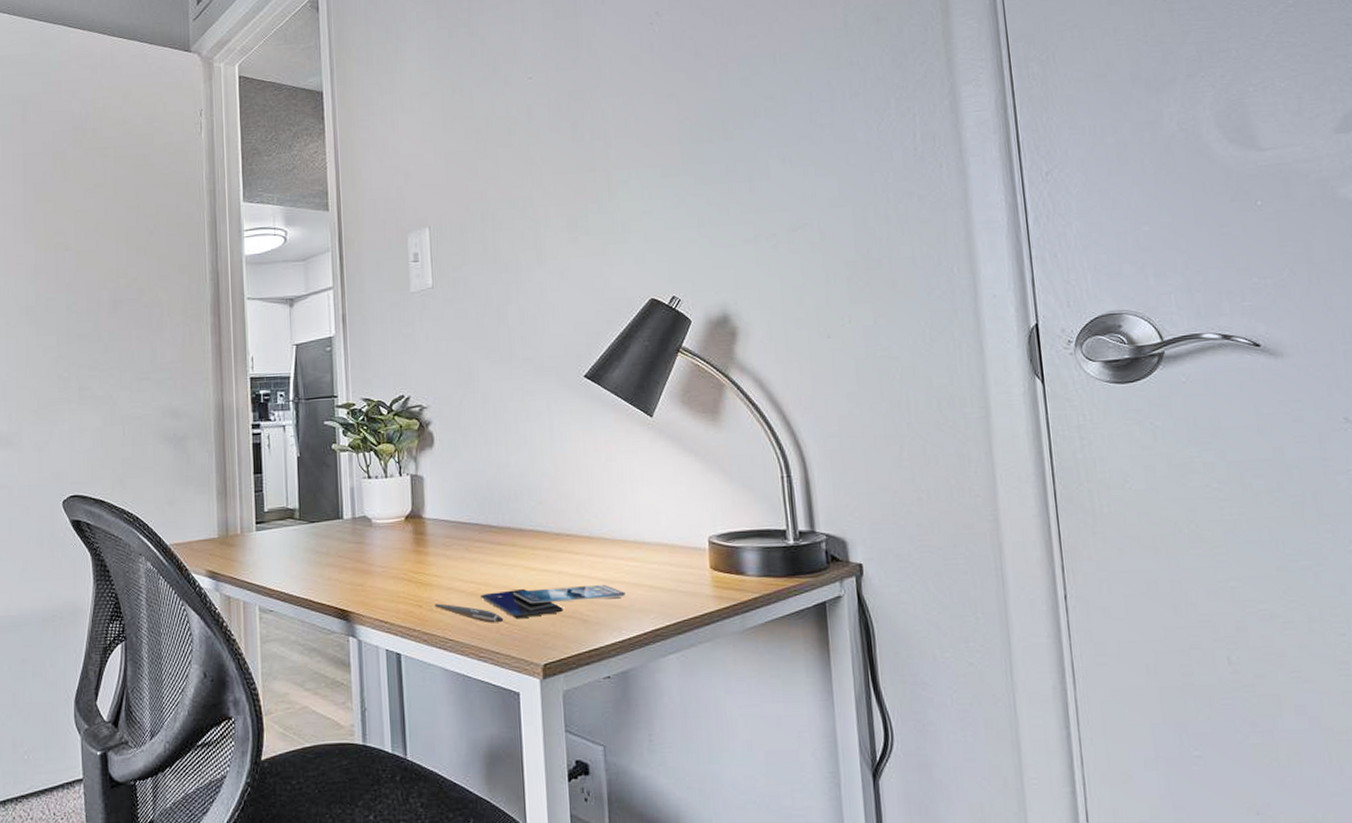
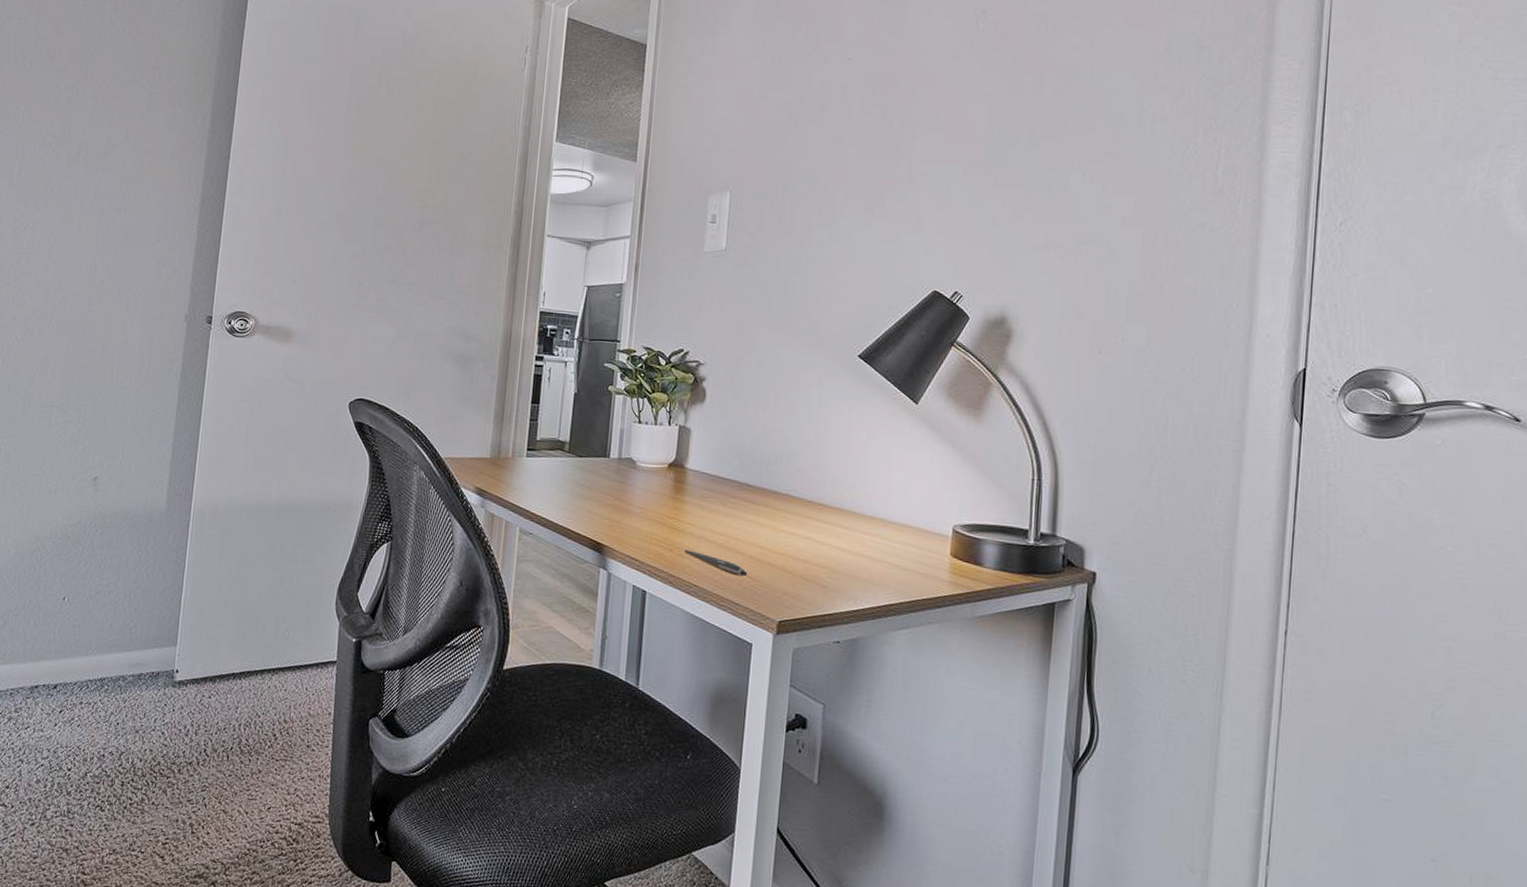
smartphone: present [480,584,625,619] -> none [729,547,866,576]

